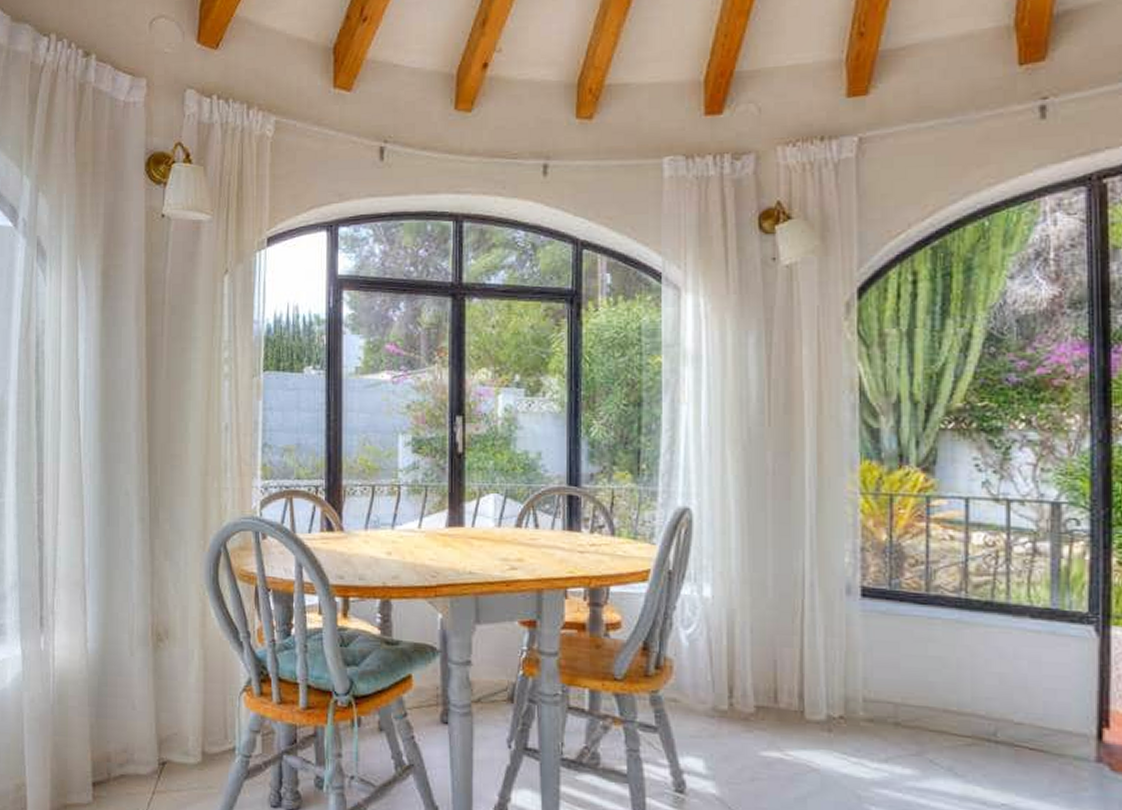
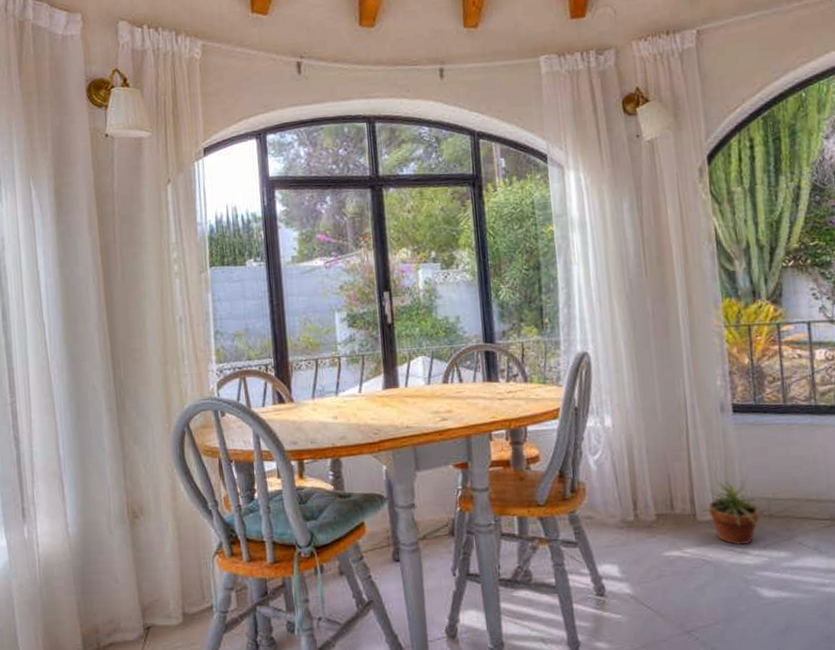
potted plant: none [809,675,896,755] -> present [700,479,768,546]

